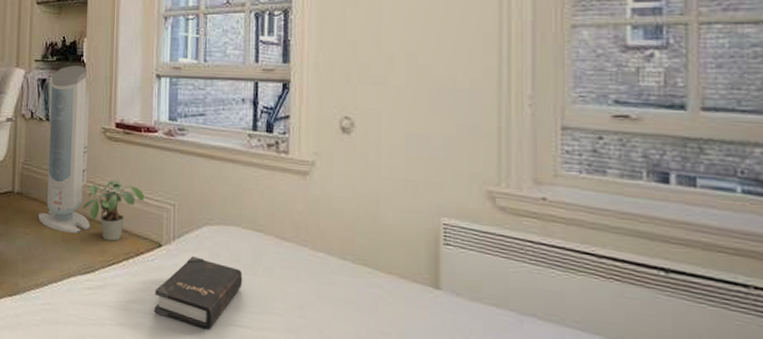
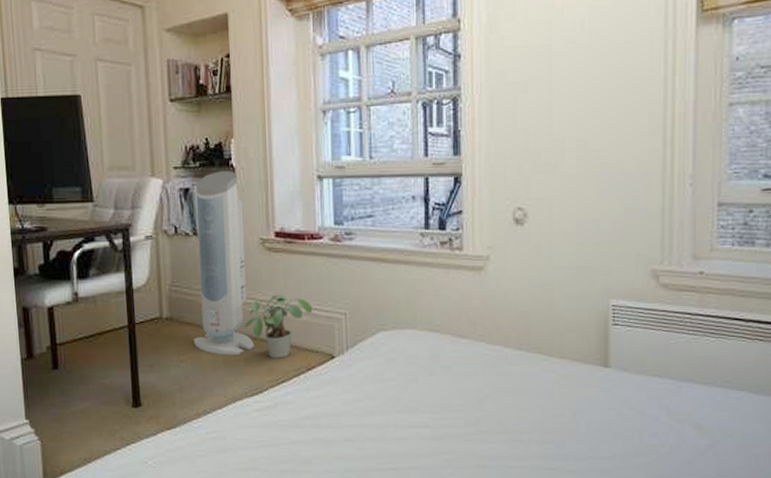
hardback book: present [154,256,243,330] -> none [330,364,421,435]

